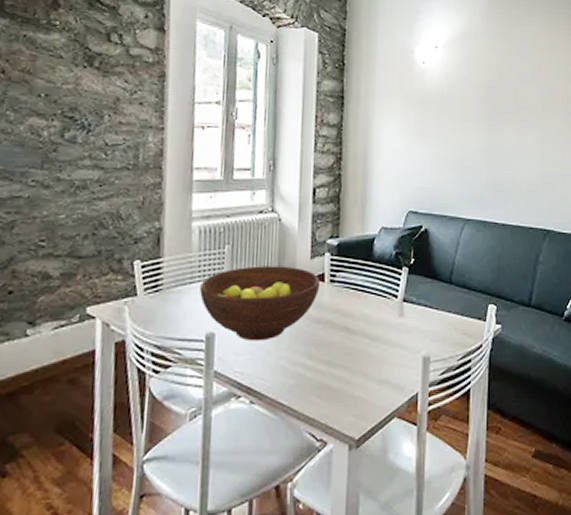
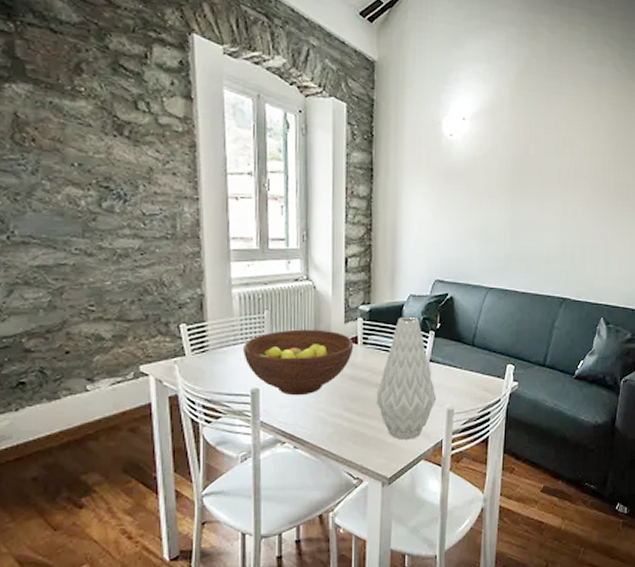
vase: none [343,251,411,393] -> present [376,316,437,440]

